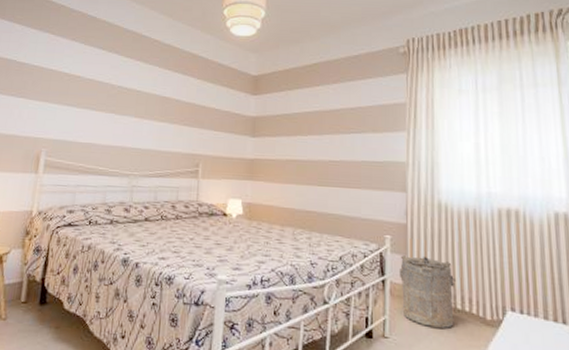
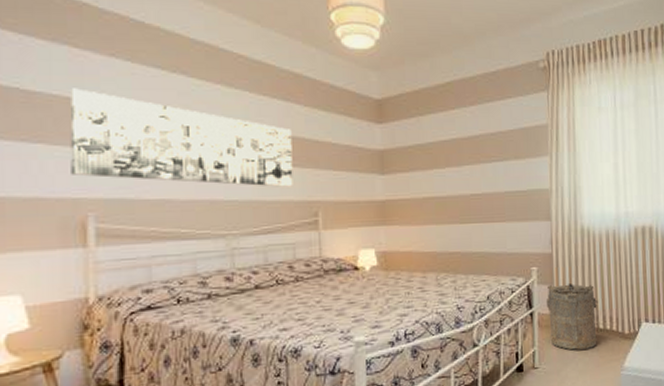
wall art: none [36,61,186,141] -> present [70,88,293,187]

